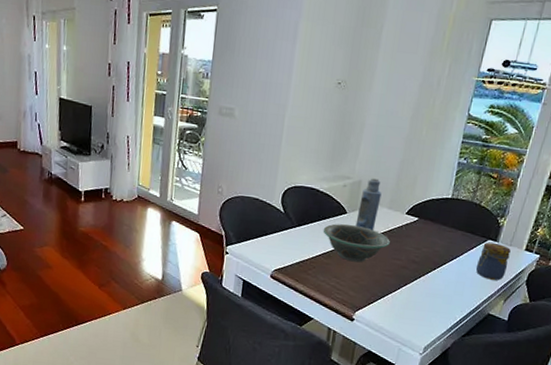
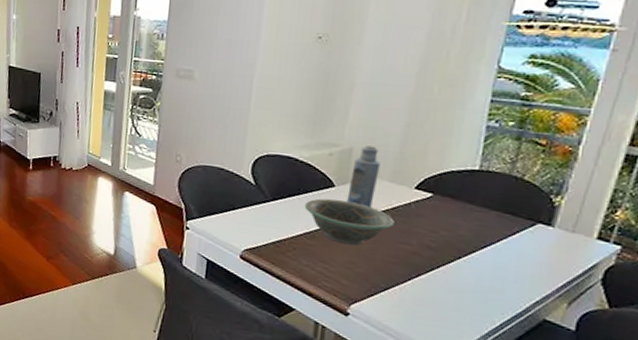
jar: present [475,242,511,281] -> none [520,227,574,277]

